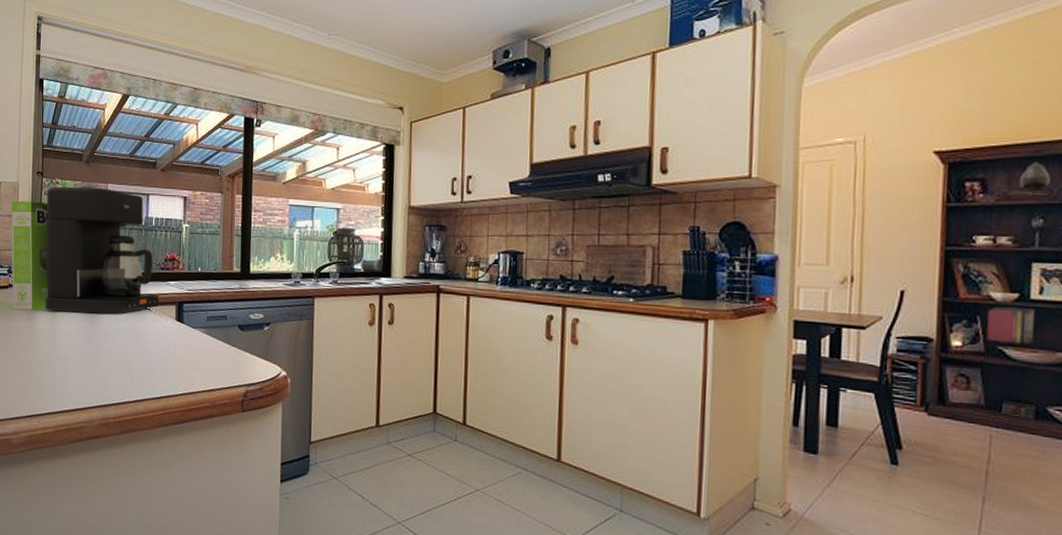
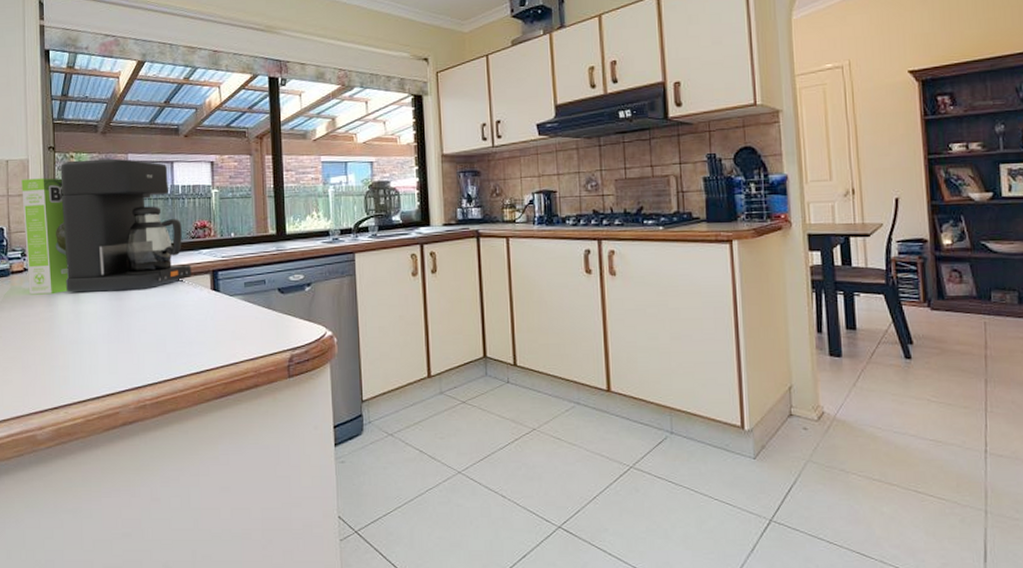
books: present [986,307,1035,345] -> none [969,205,1010,238]
decorative jar: present [1020,162,1050,192] -> none [981,75,1006,102]

